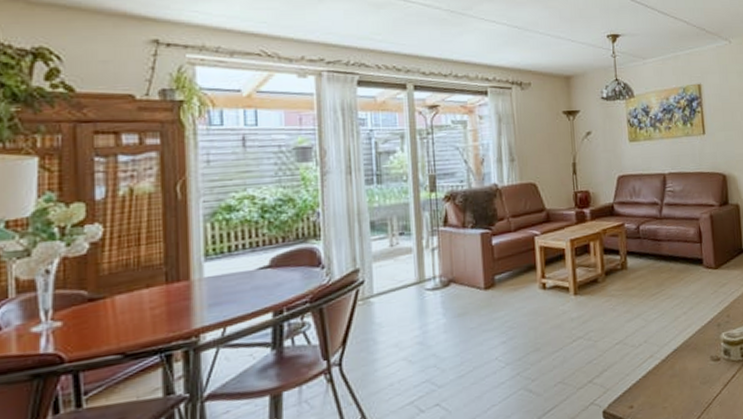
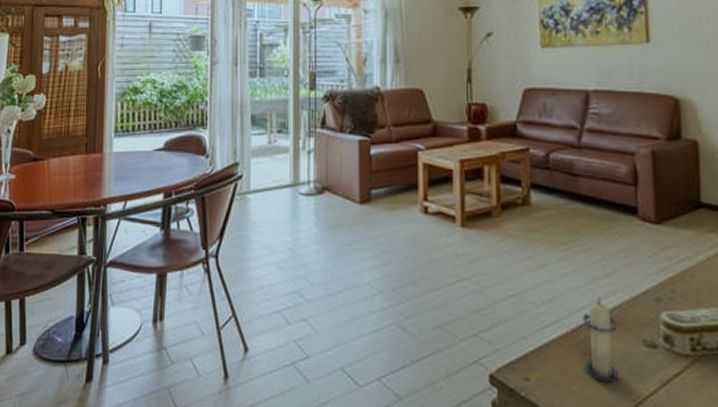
candle: none [669,331,696,395] -> present [583,298,620,382]

